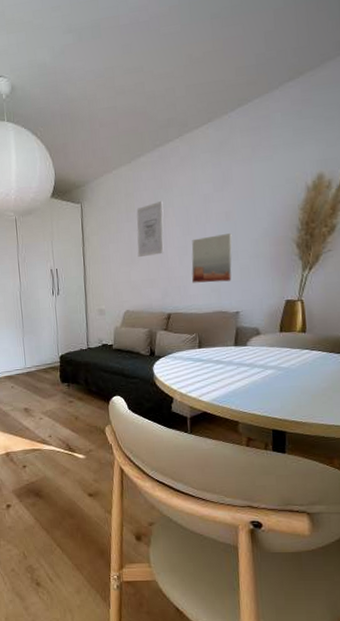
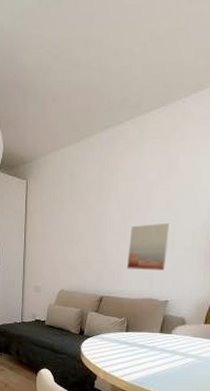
wall art: present [136,200,164,257] -> none [77,183,107,238]

